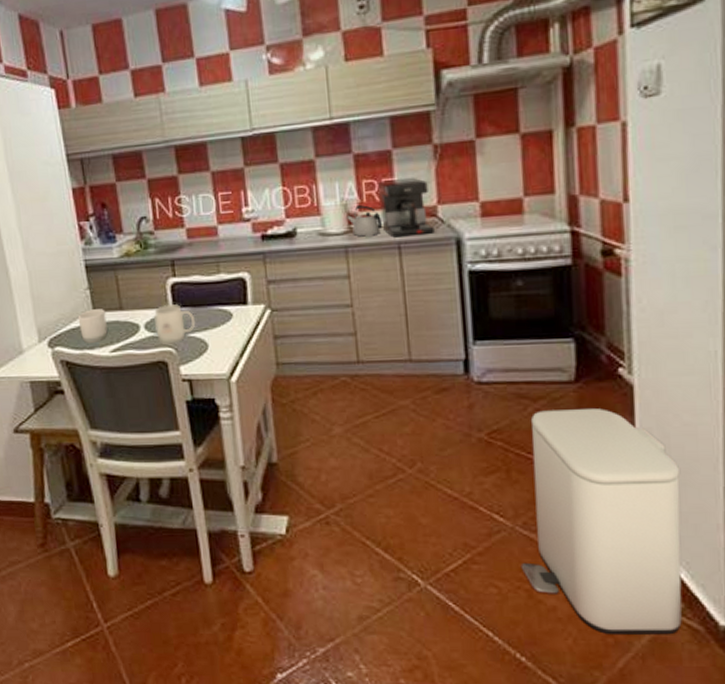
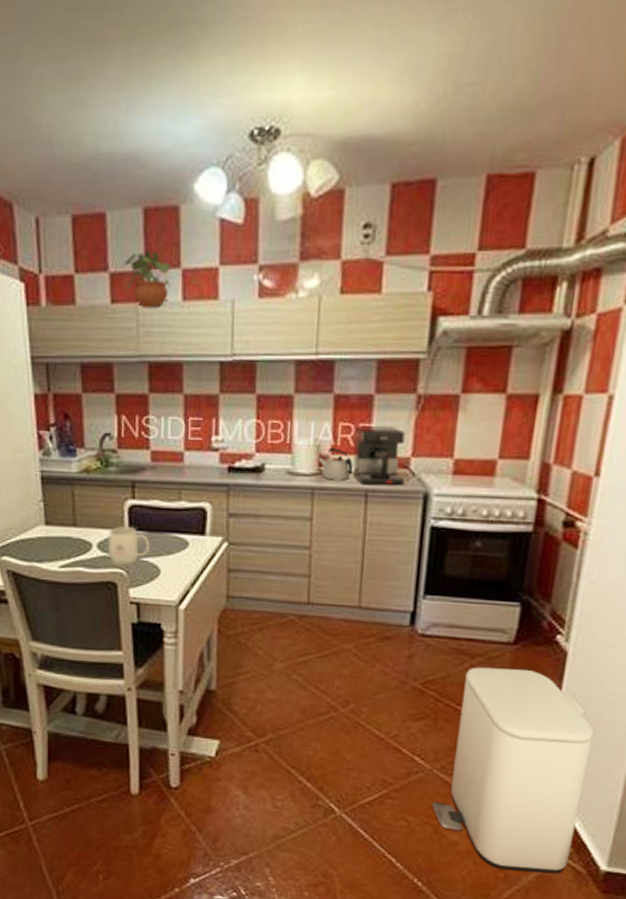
mug: present [77,309,108,344] -> none [28,522,58,558]
potted plant: none [142,45,187,98] -> present [123,249,171,309]

